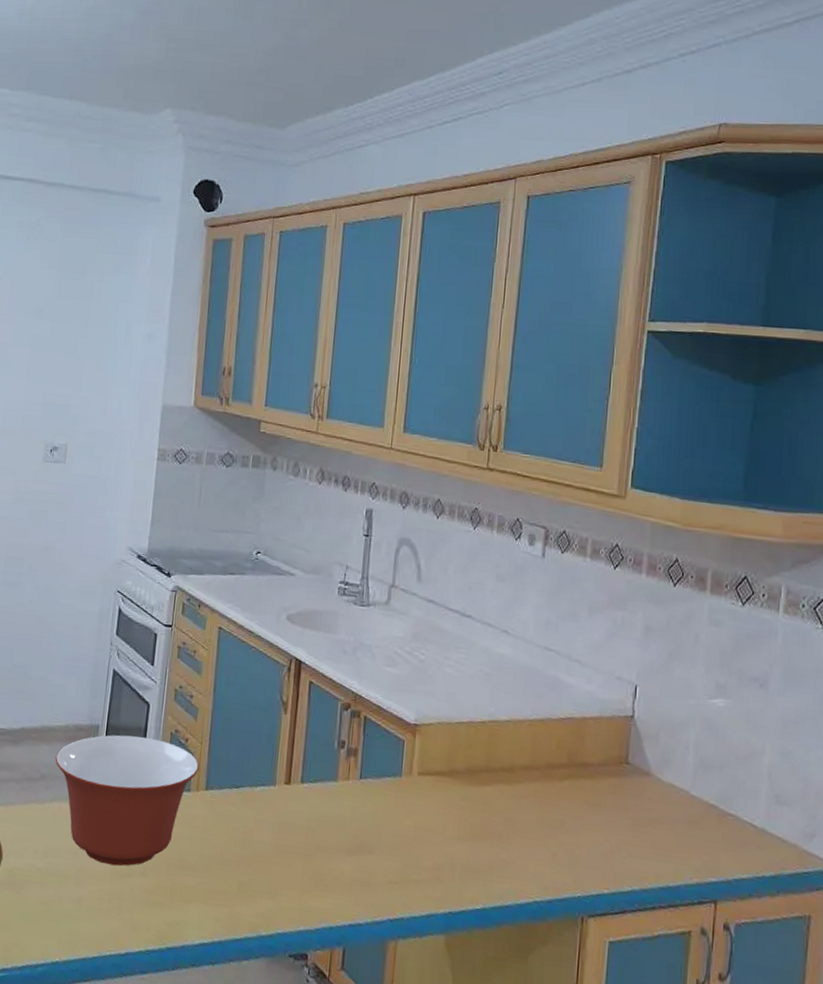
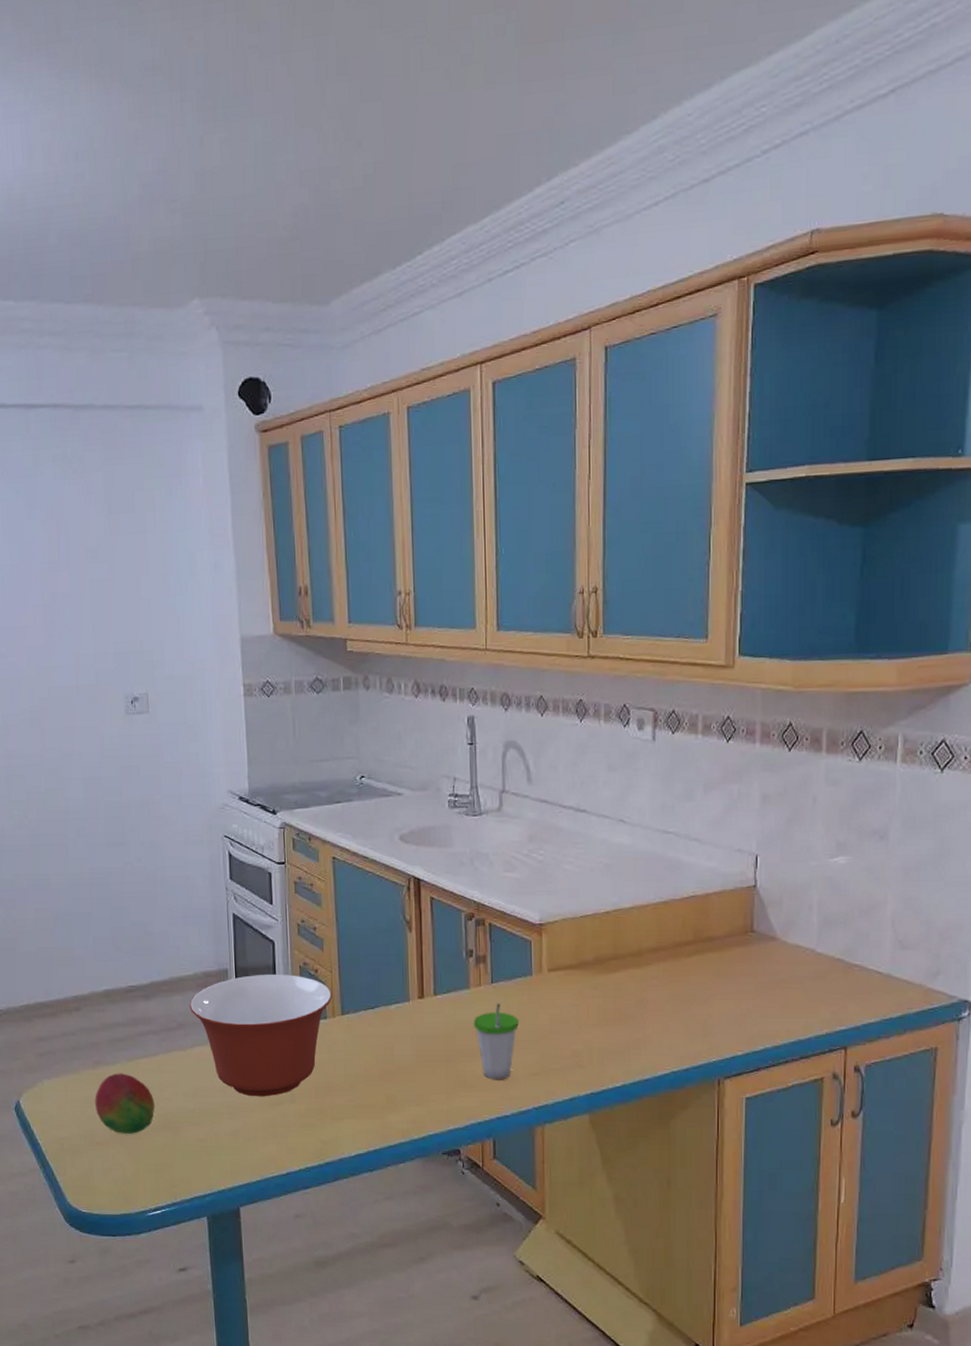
cup: none [336,801,383,884] -> present [473,1004,519,1080]

